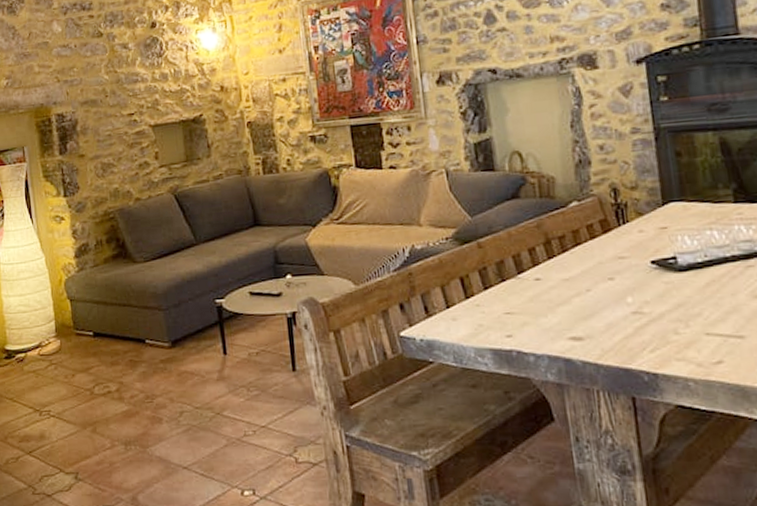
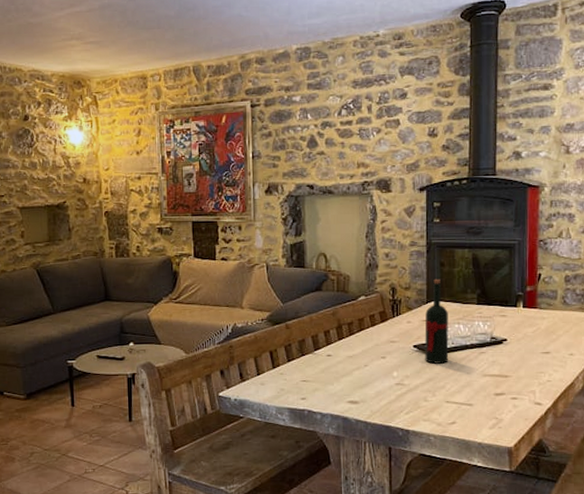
wine bottle: none [662,172,703,284] -> present [425,278,449,364]

